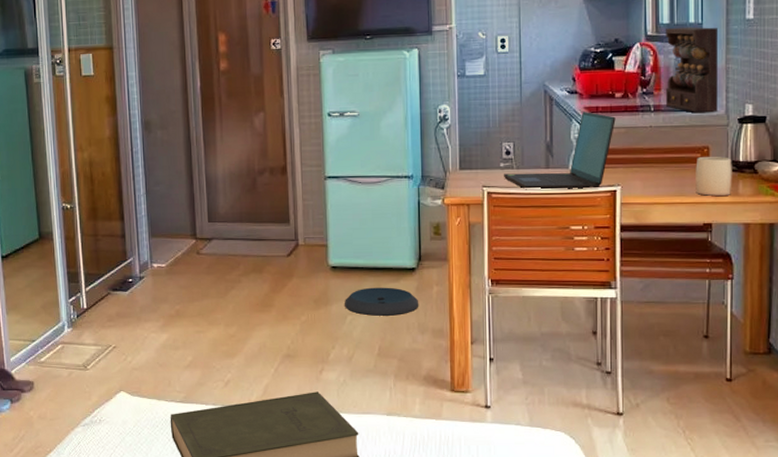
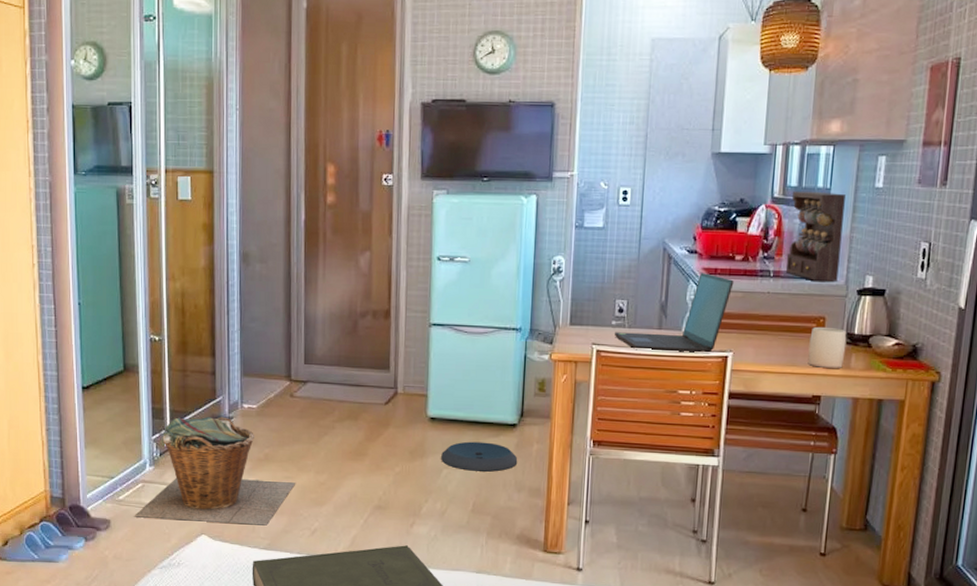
laundry basket: none [55,277,207,379] -> present [134,416,296,526]

